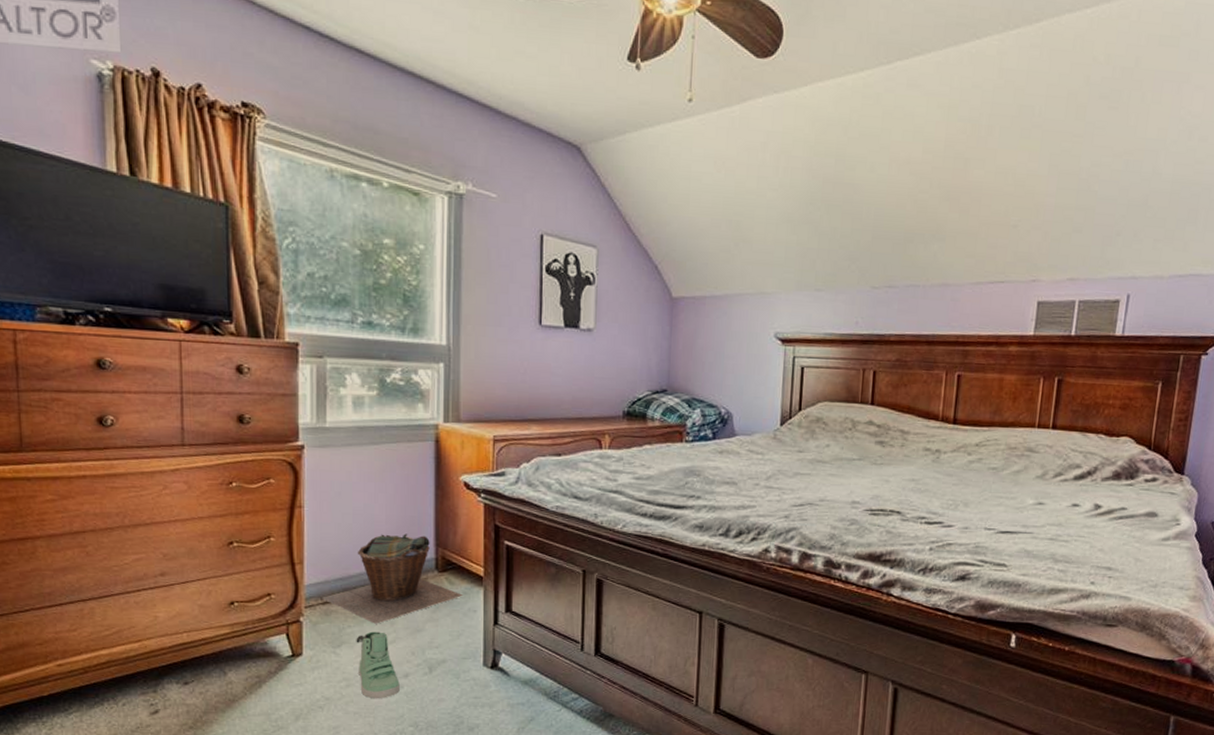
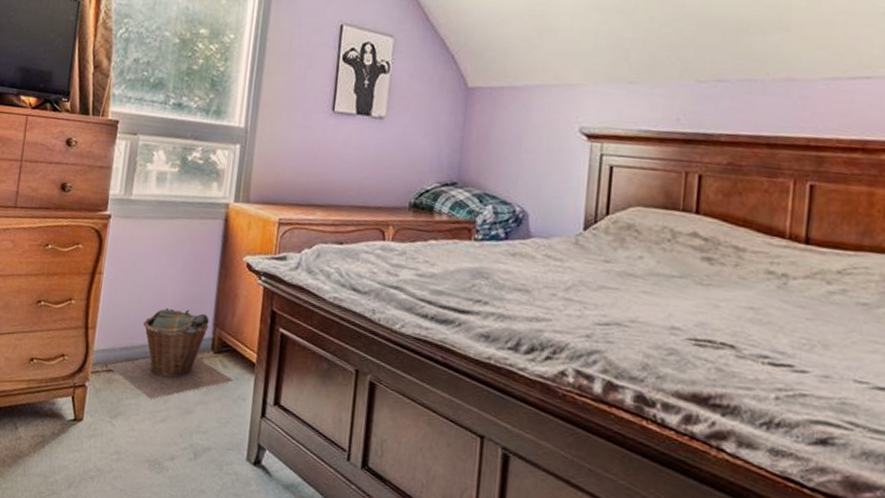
sneaker: present [356,631,400,699] -> none [129,406,165,479]

